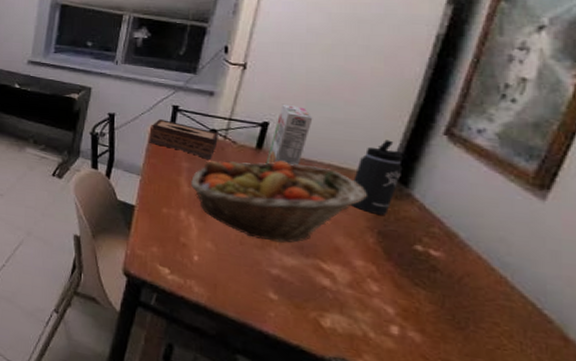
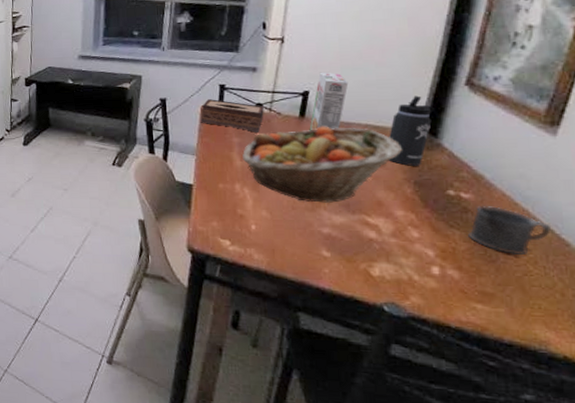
mug: none [435,265,533,326] -> present [468,205,552,256]

